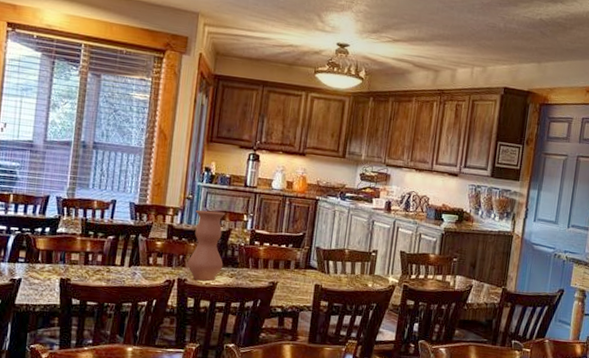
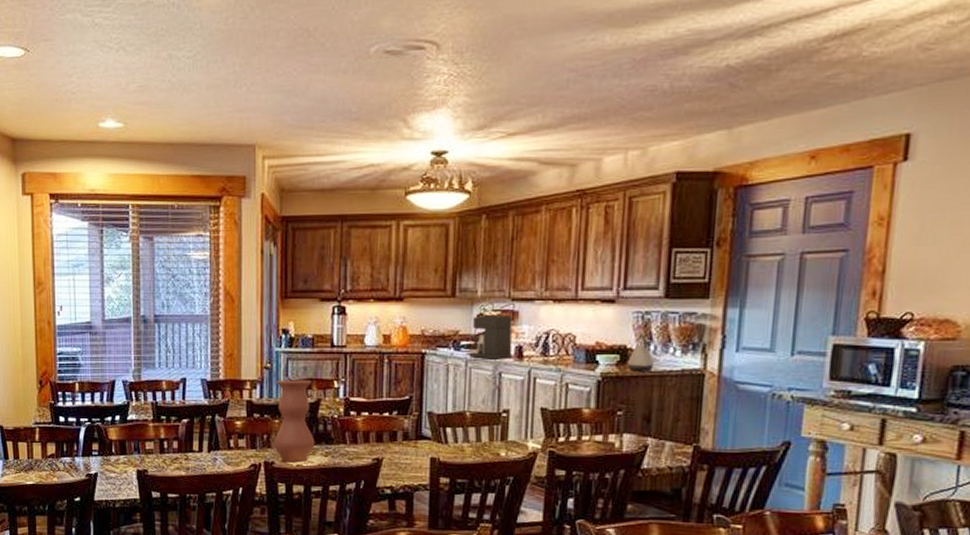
coffee maker: none [351,174,385,211] -> present [469,315,513,360]
kettle: none [463,201,481,230] -> present [627,334,654,371]

